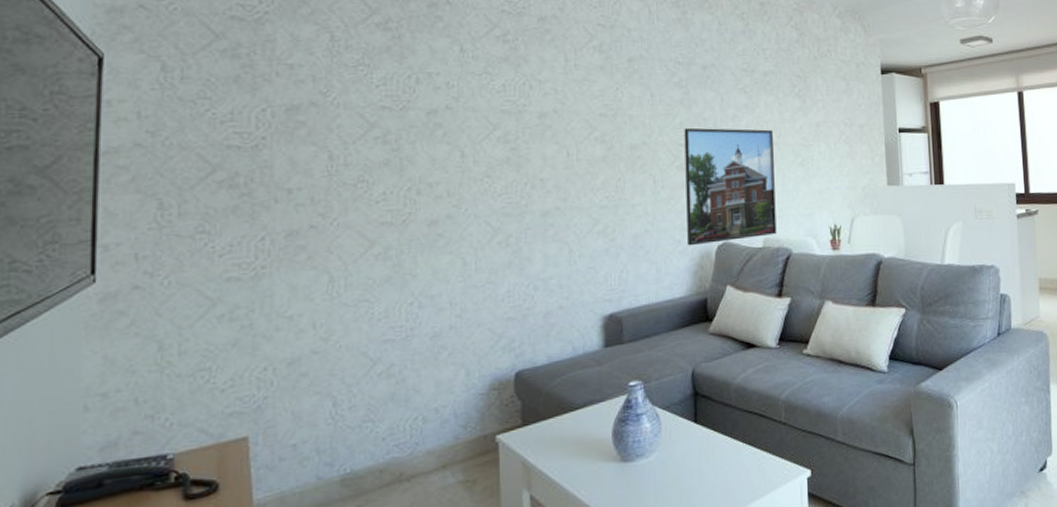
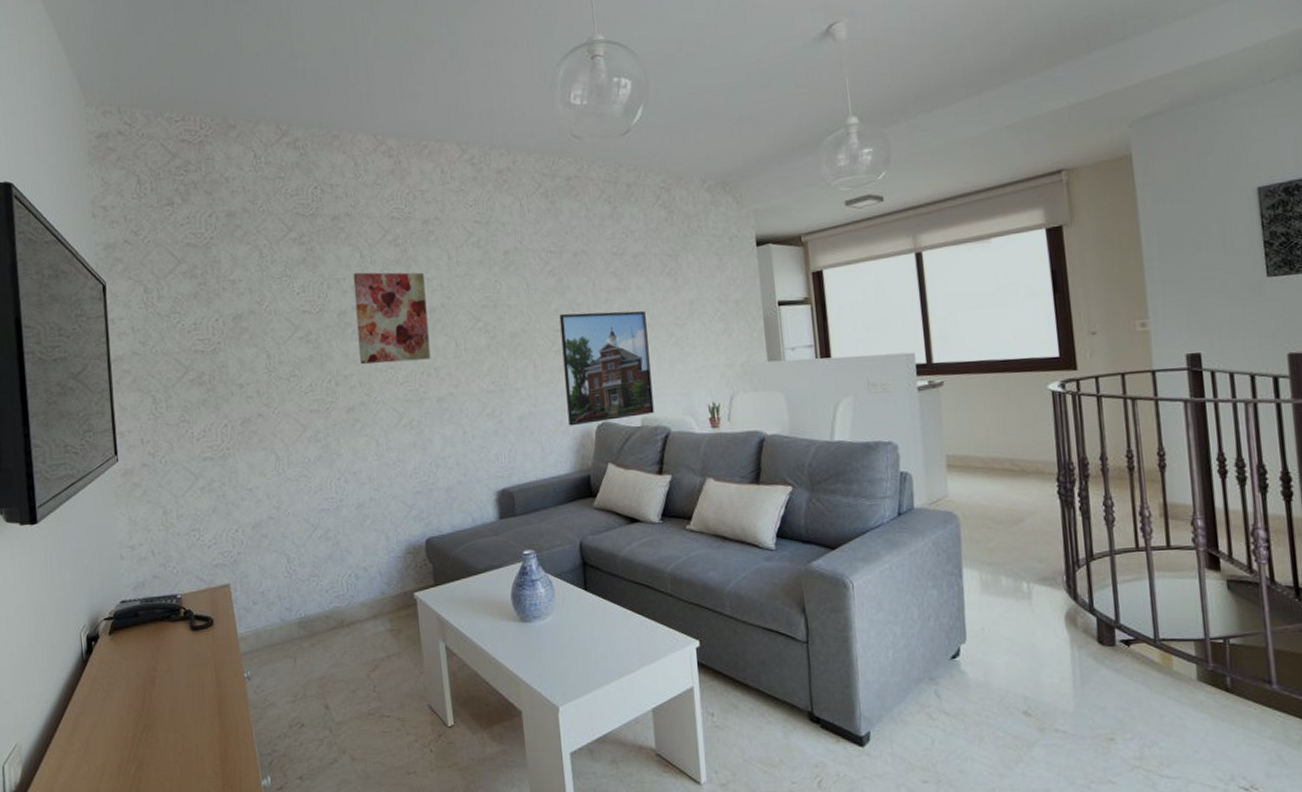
wall art: none [449,68,537,172] -> present [353,272,431,364]

